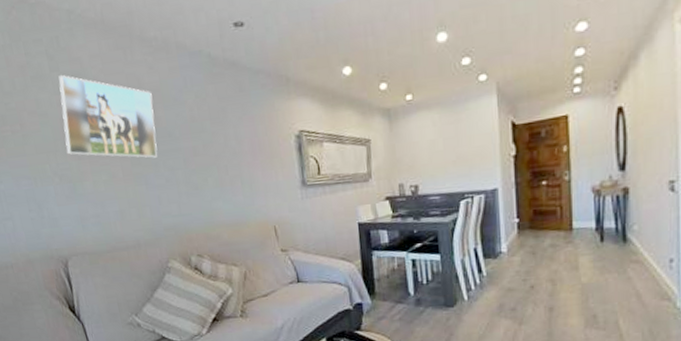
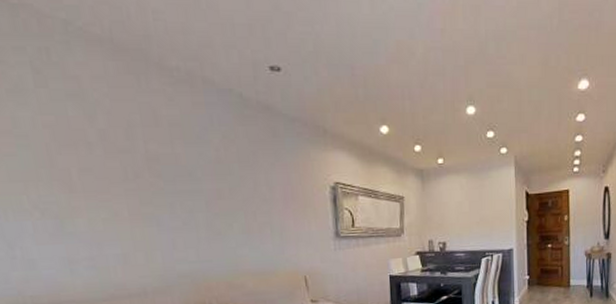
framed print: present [58,75,157,158] -> none [46,94,174,198]

